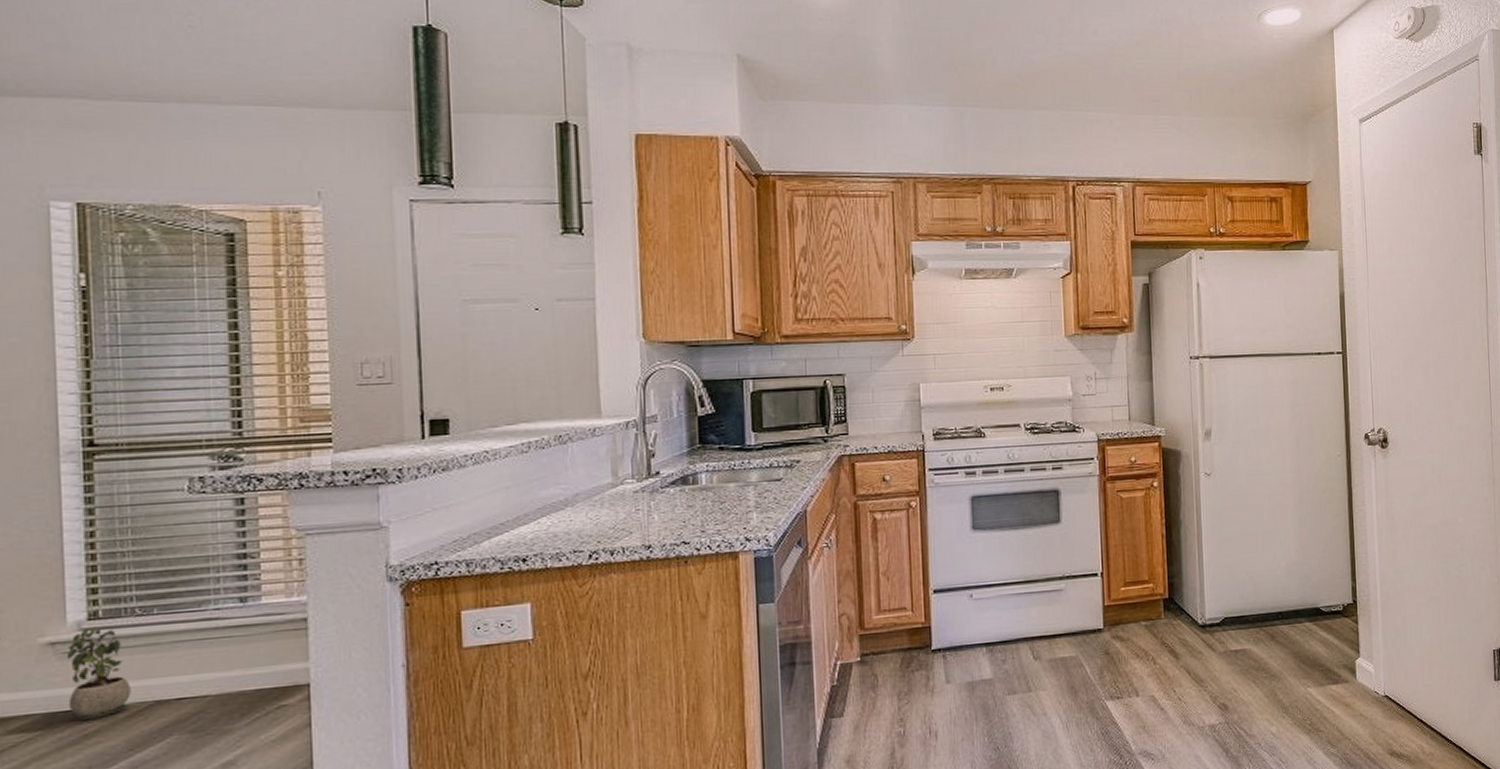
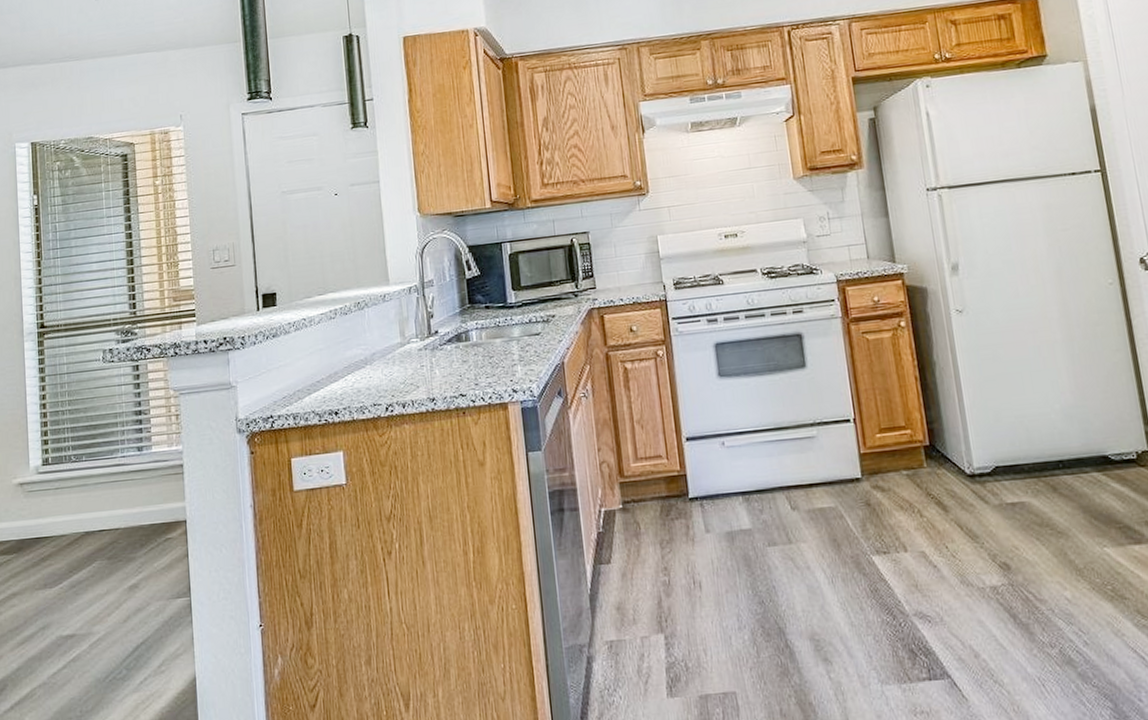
potted plant: present [66,627,131,721] -> none [30,471,70,547]

